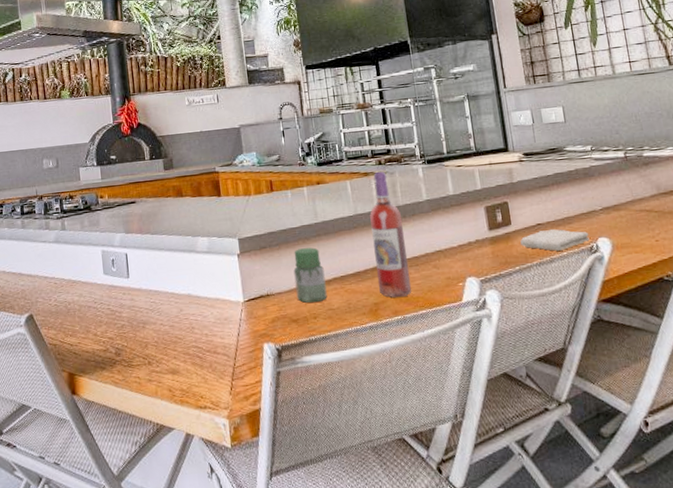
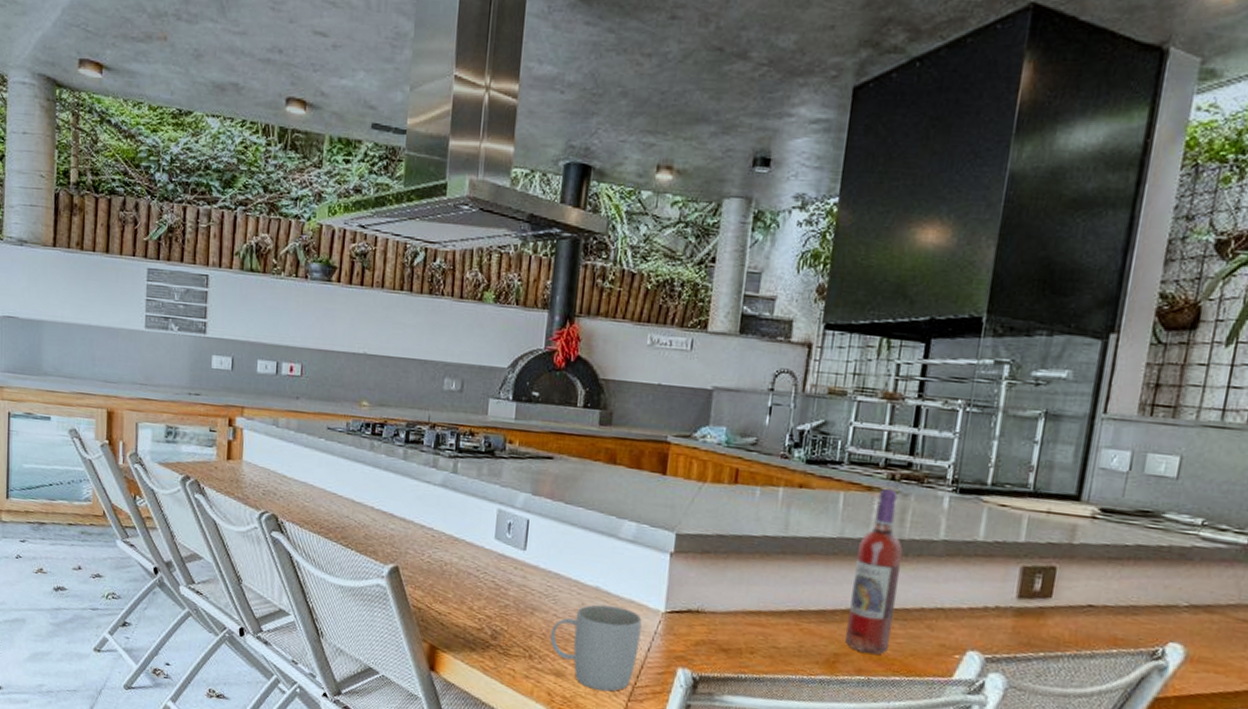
mug: none [161,306,231,378] -> present [550,604,642,692]
jar: present [293,247,327,303] -> none [734,563,780,635]
washcloth: present [520,229,590,251] -> none [1056,614,1158,647]

